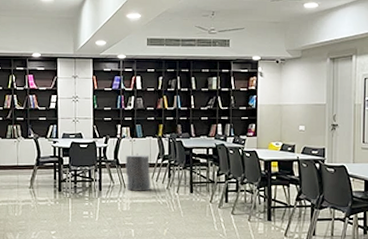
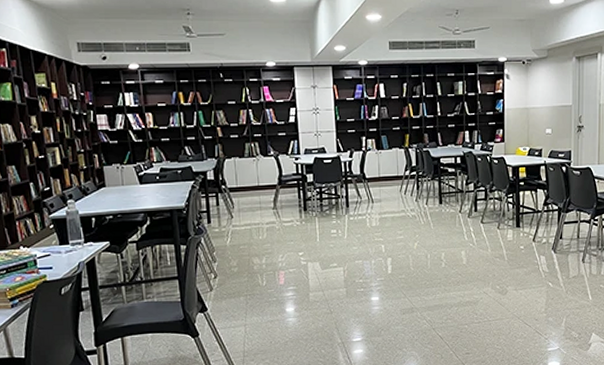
trash can: present [125,153,151,191] -> none [372,166,399,206]

